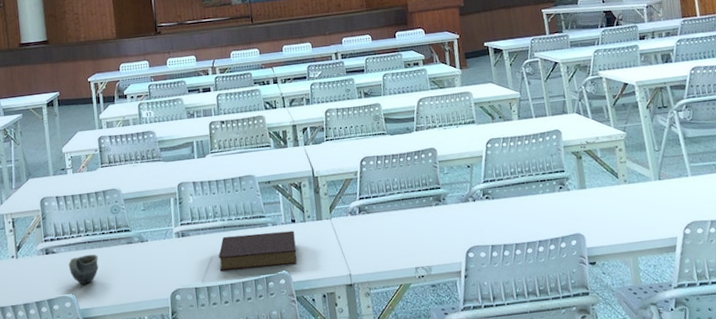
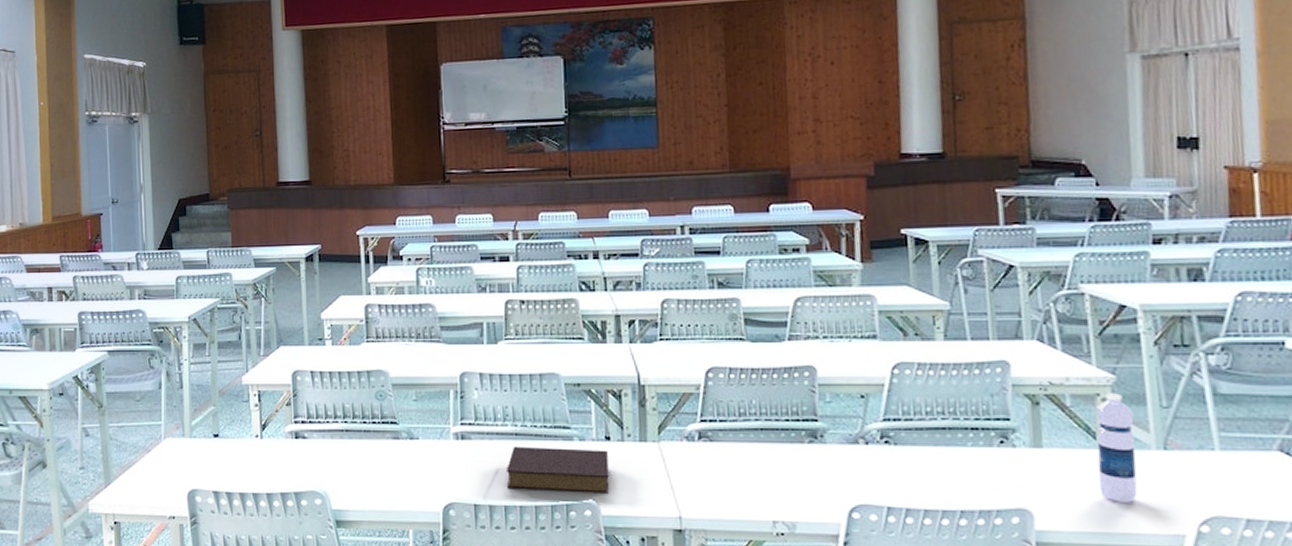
cup: present [68,254,99,285] -> none [321,445,358,480]
water bottle: none [616,144,646,220] -> present [1096,393,1138,502]

